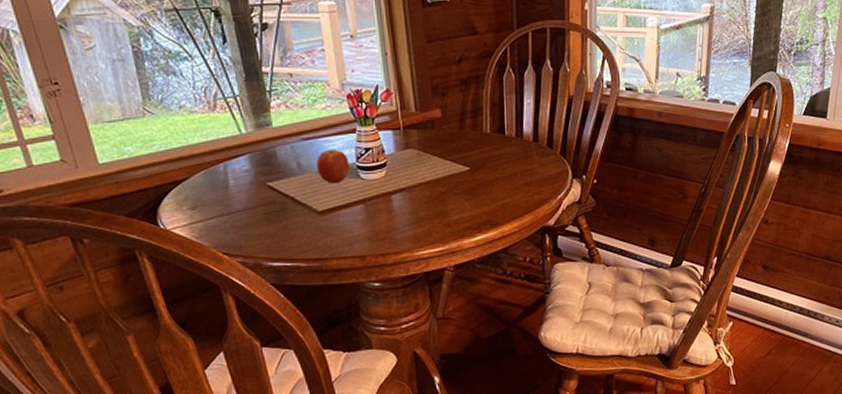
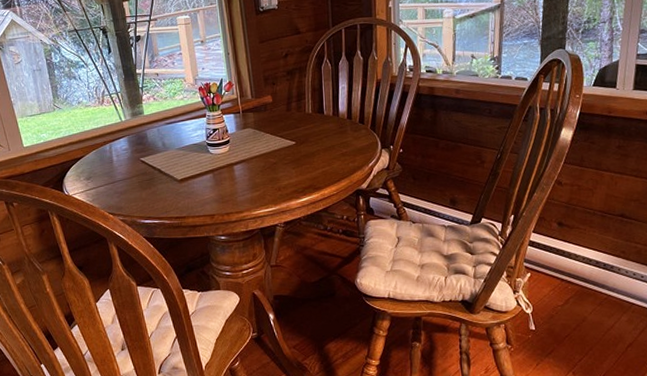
fruit: present [316,149,350,184] -> none [176,130,202,158]

